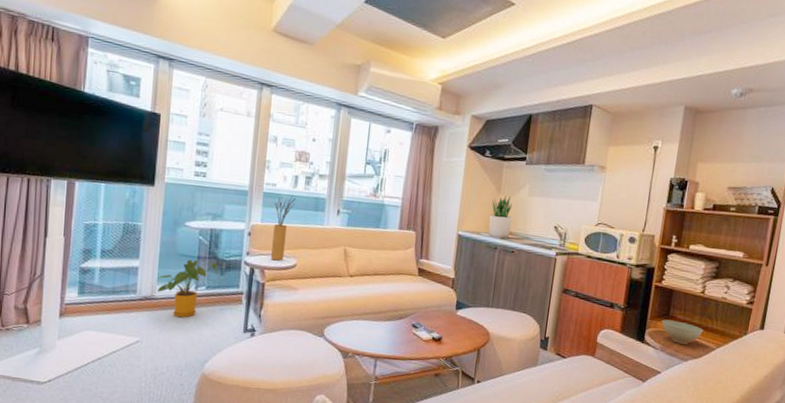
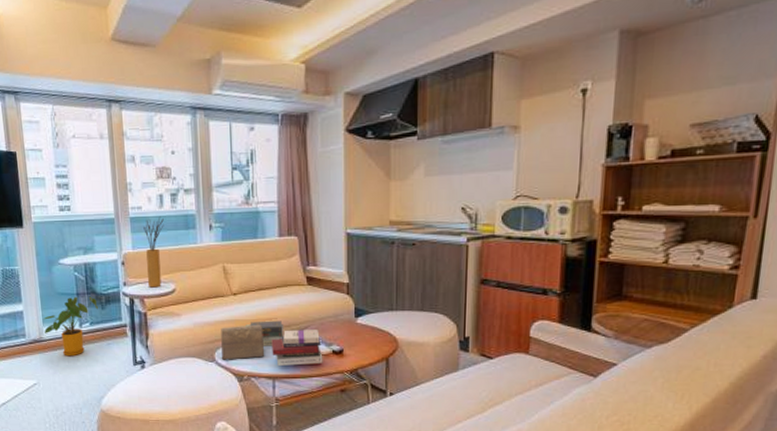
decorative box: none [331,305,373,338] -> present [221,324,265,360]
books: none [357,303,393,328] -> present [246,320,284,346]
books: none [377,314,424,350] -> present [271,330,323,367]
planter: present [488,196,513,239] -> none [380,180,409,232]
bowl: present [661,319,703,345] -> none [612,301,670,328]

